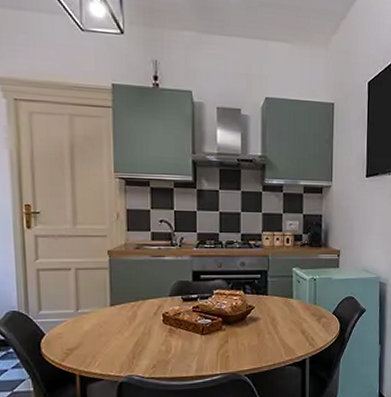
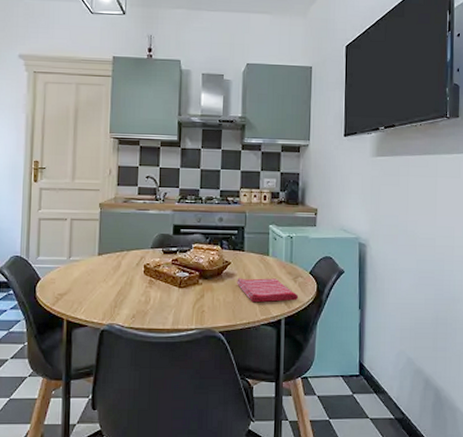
dish towel: none [261,320,323,345] -> present [237,278,299,303]

